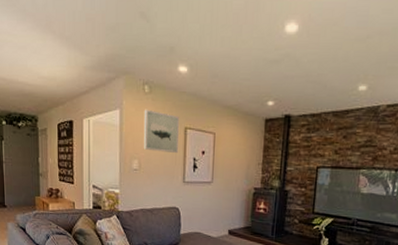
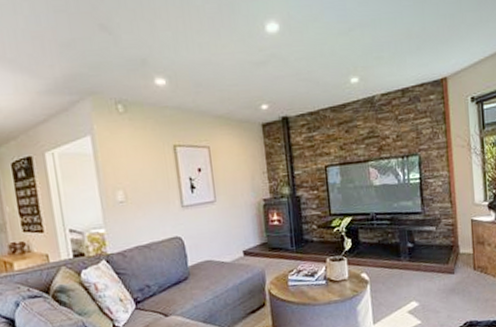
wall art: present [143,109,180,154] -> none [121,131,171,178]

